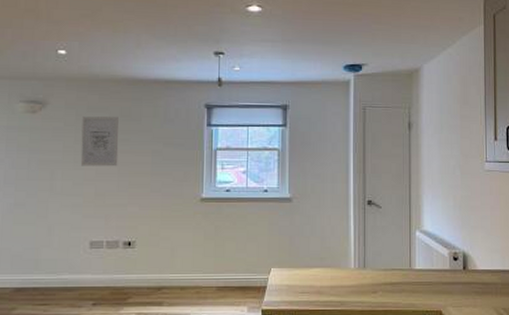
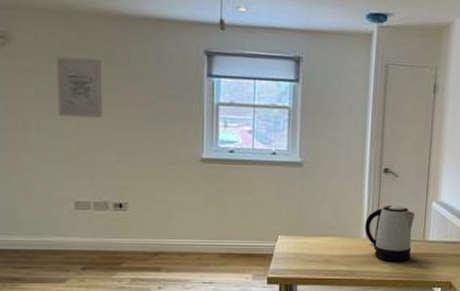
kettle: none [352,235,399,291] -> present [364,204,415,262]

